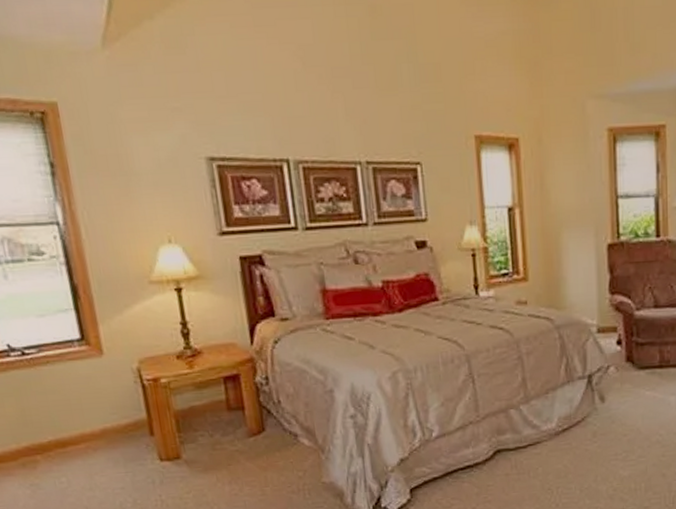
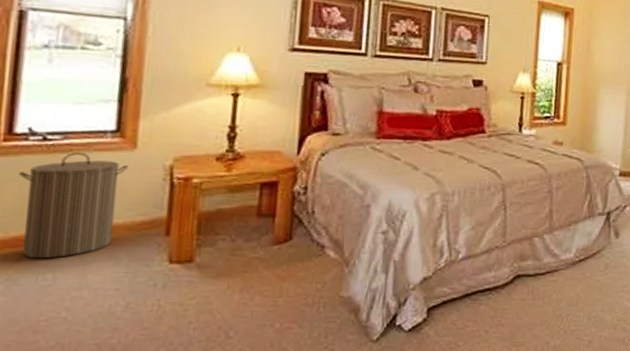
laundry hamper: none [11,363,106,465] -> present [18,152,129,259]

